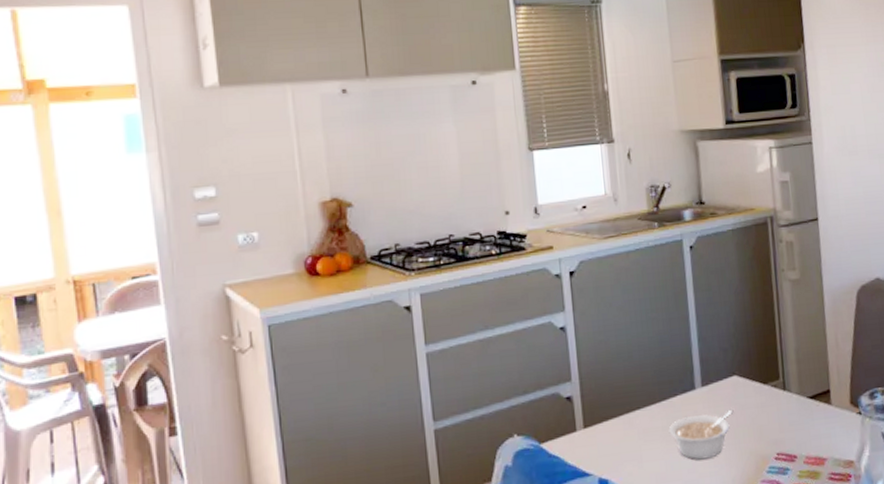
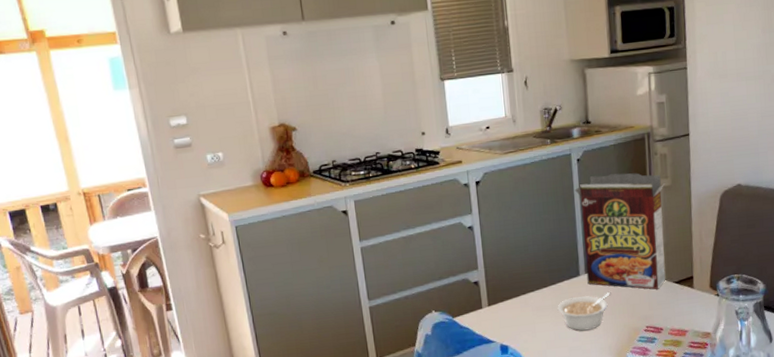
cereal box: none [688,263,798,407] -> present [575,173,666,290]

